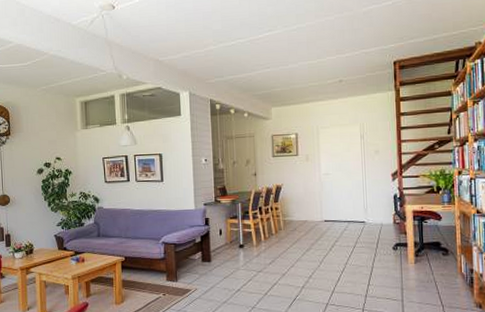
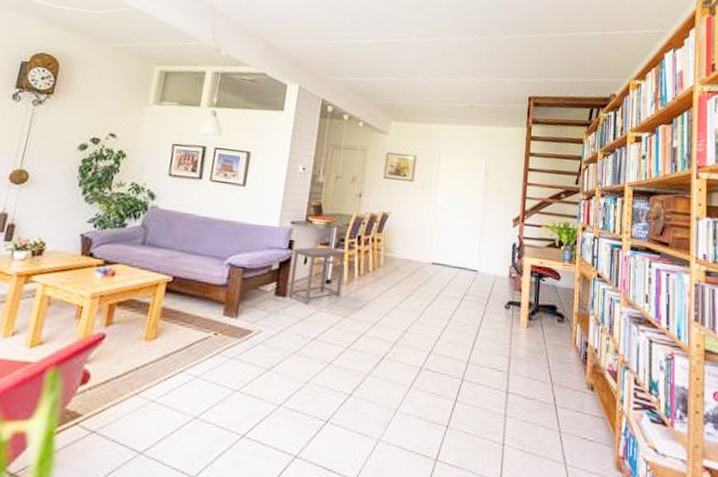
side table: none [210,219,253,266] -> present [288,246,346,305]

